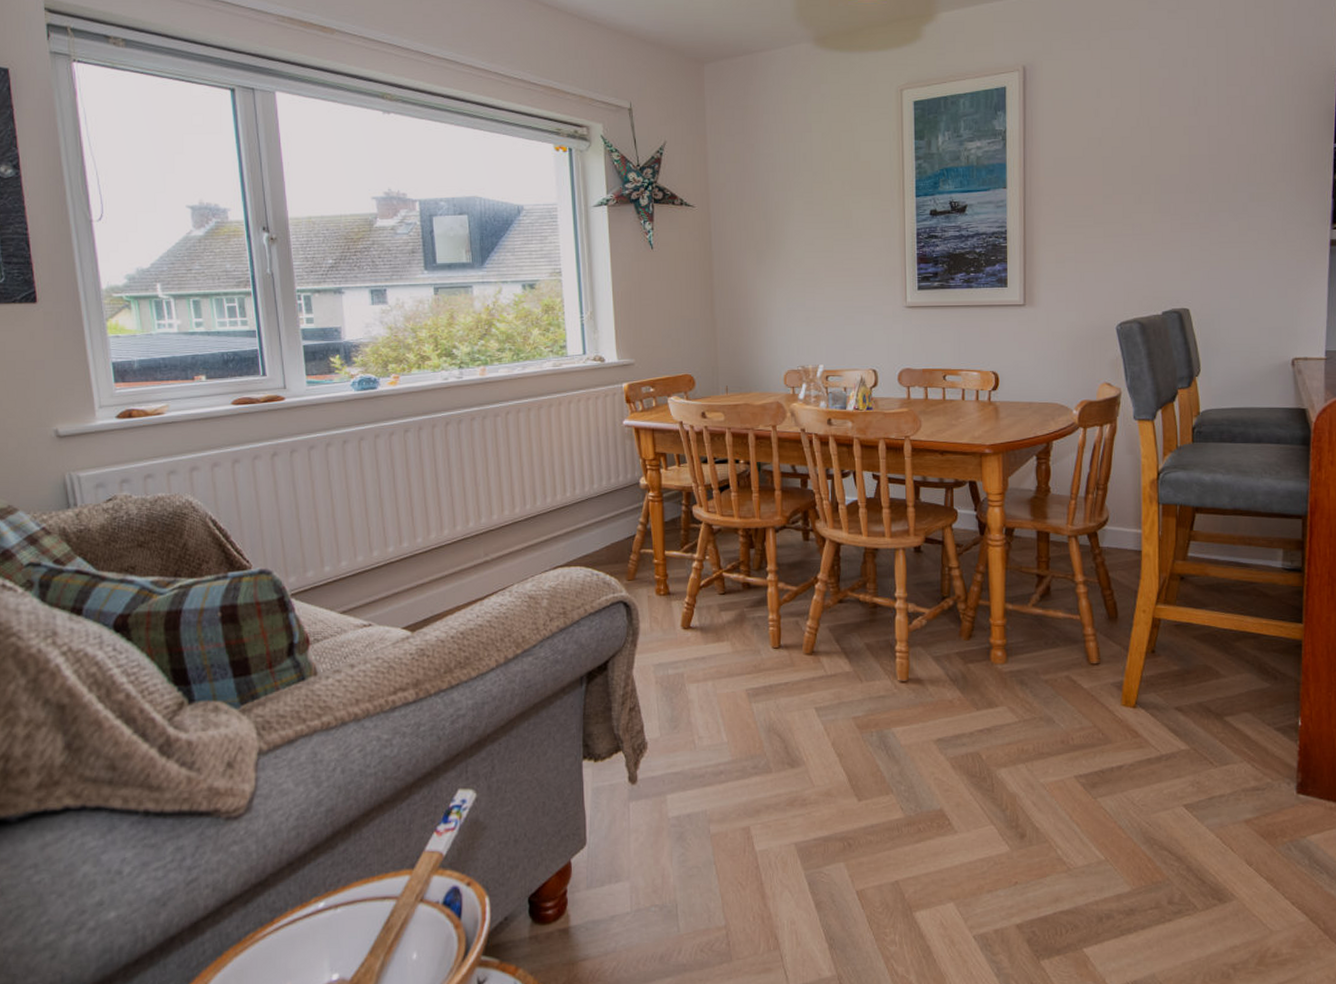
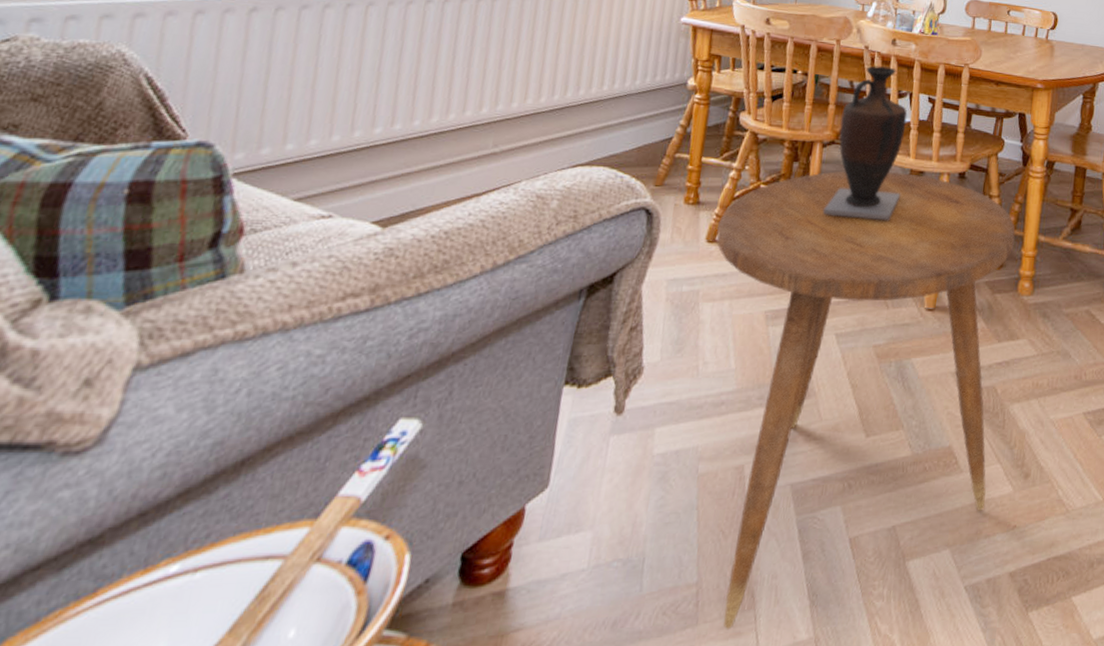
side table: none [689,551,984,966] -> present [716,171,1016,630]
vase: none [786,446,859,599] -> present [823,65,908,220]

